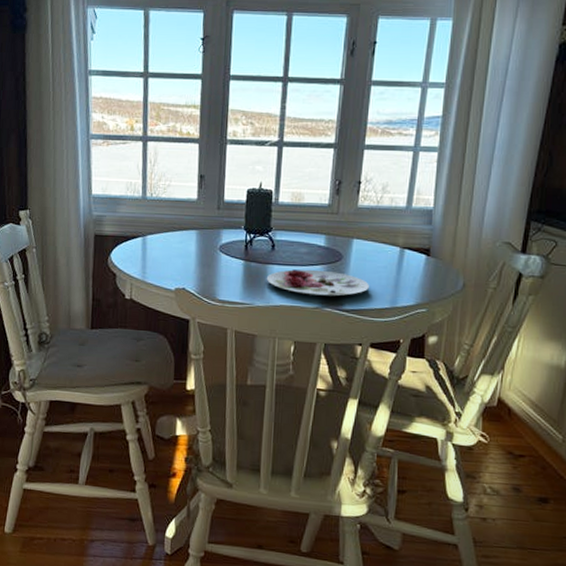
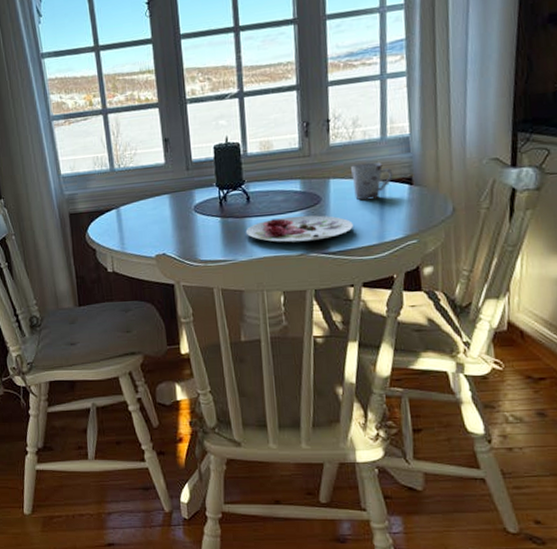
cup: none [374,228,413,265] -> present [351,162,394,201]

